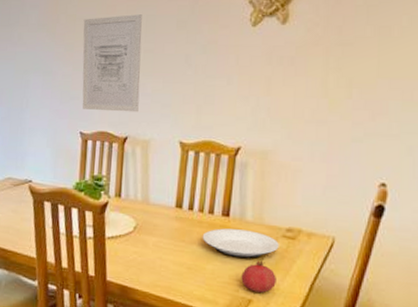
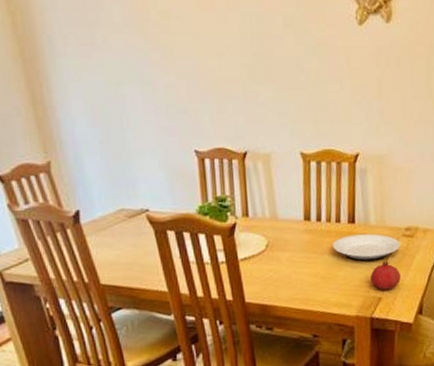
wall art: present [82,14,142,113] -> none [179,11,255,125]

